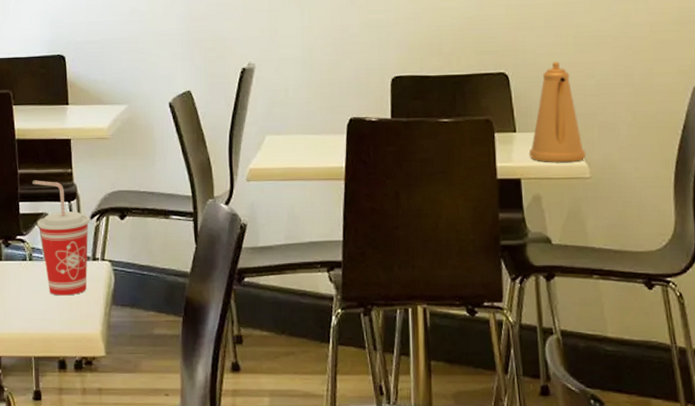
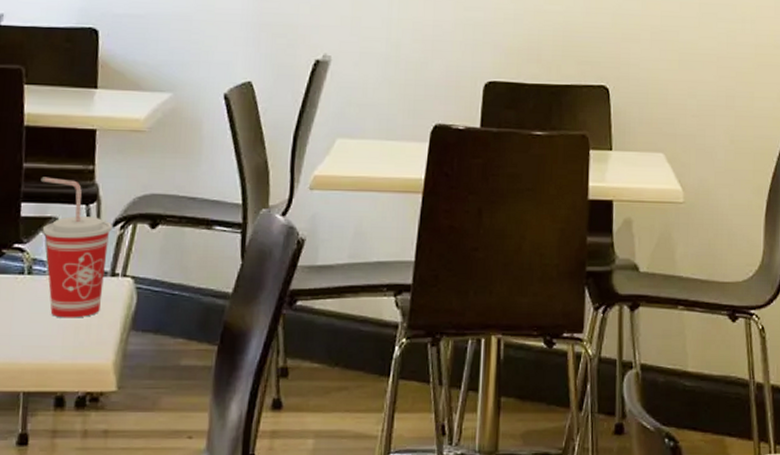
coffee pot: present [529,61,587,162] -> none [623,77,682,185]

